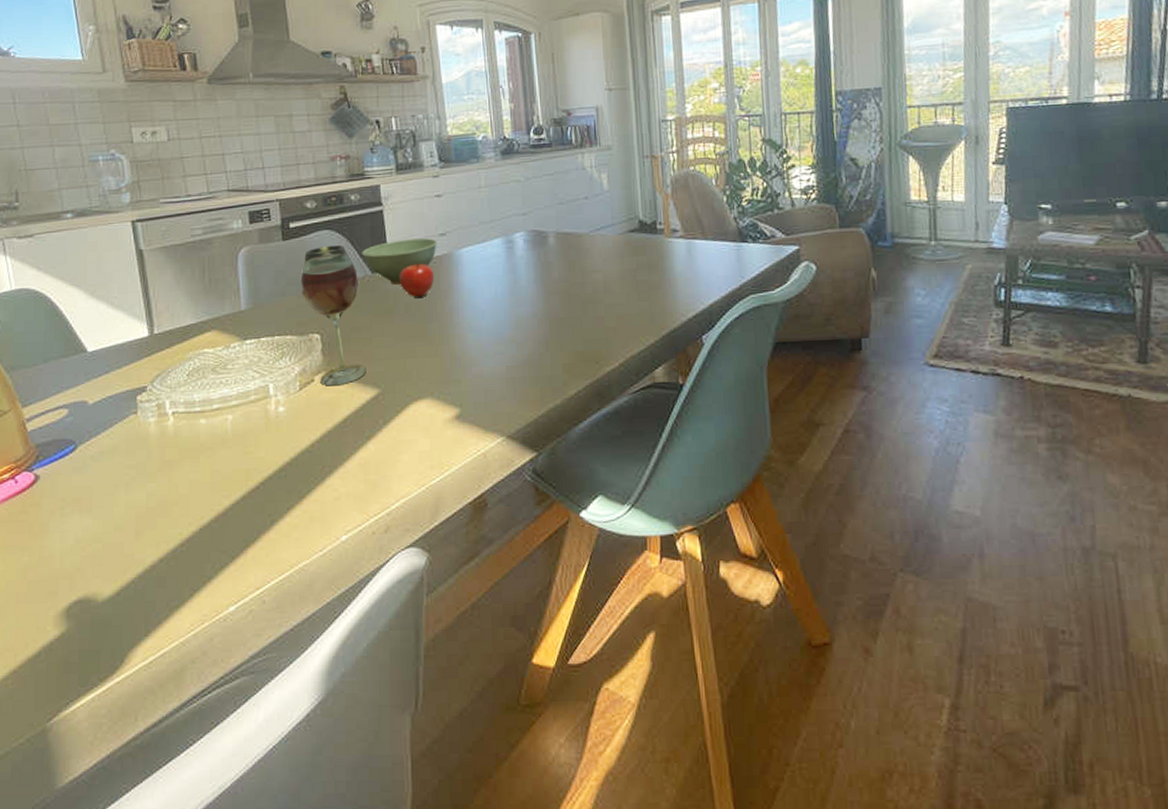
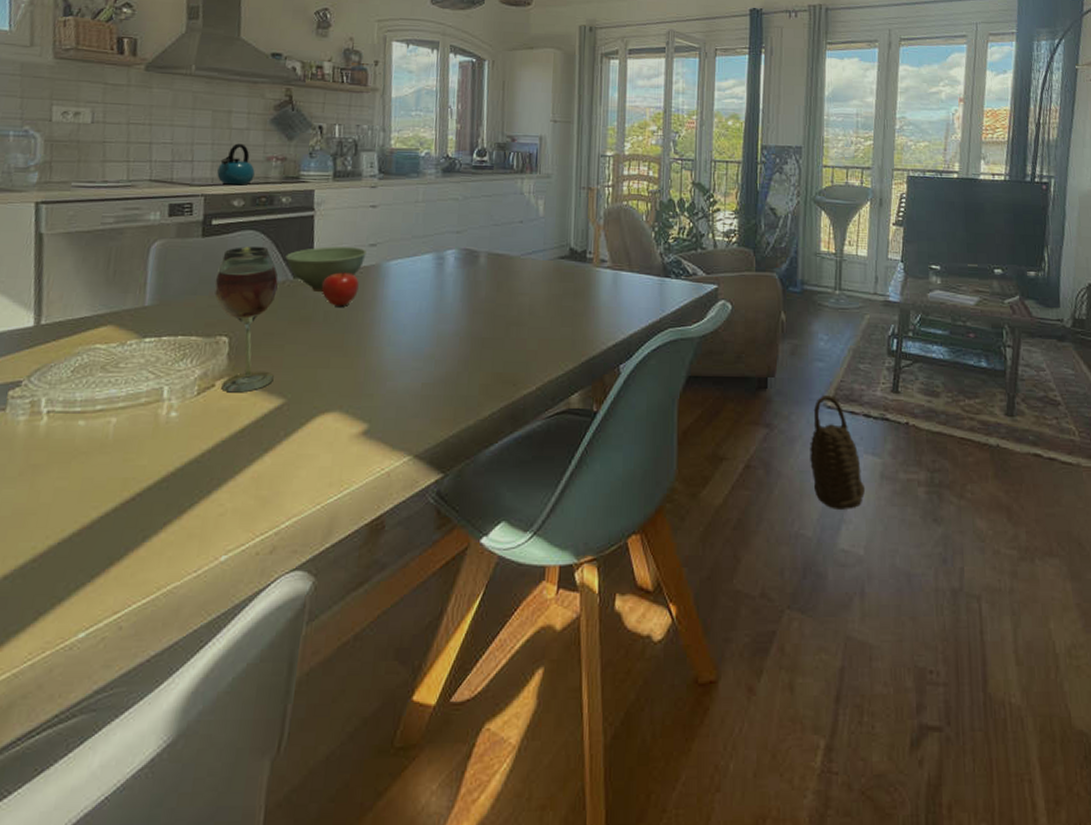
kettle: none [288,146,322,188] -> present [217,143,255,186]
basket: none [913,353,979,471] -> present [810,395,866,509]

